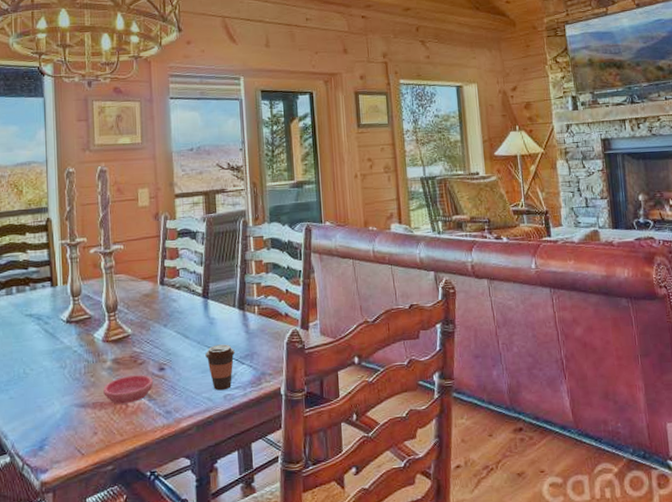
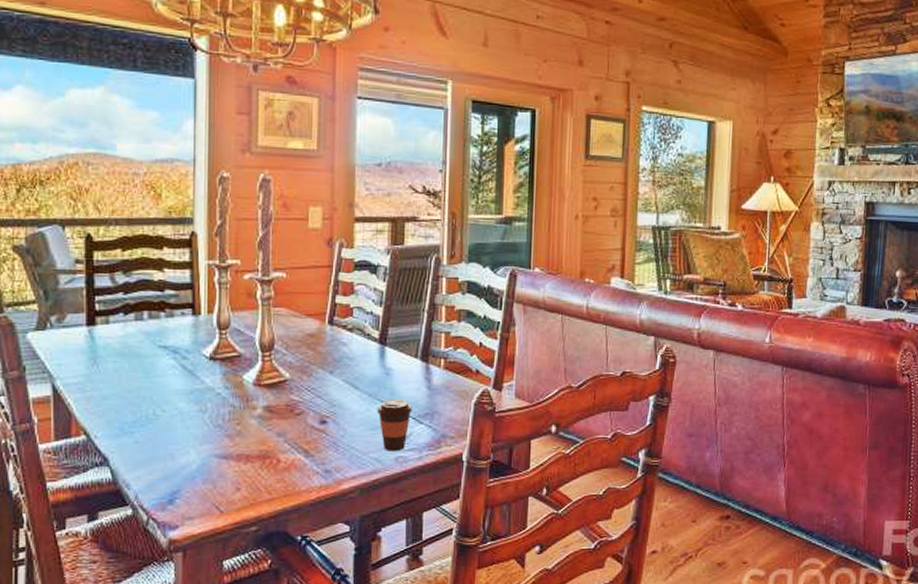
saucer: present [103,375,154,404] -> none [251,427,313,458]

